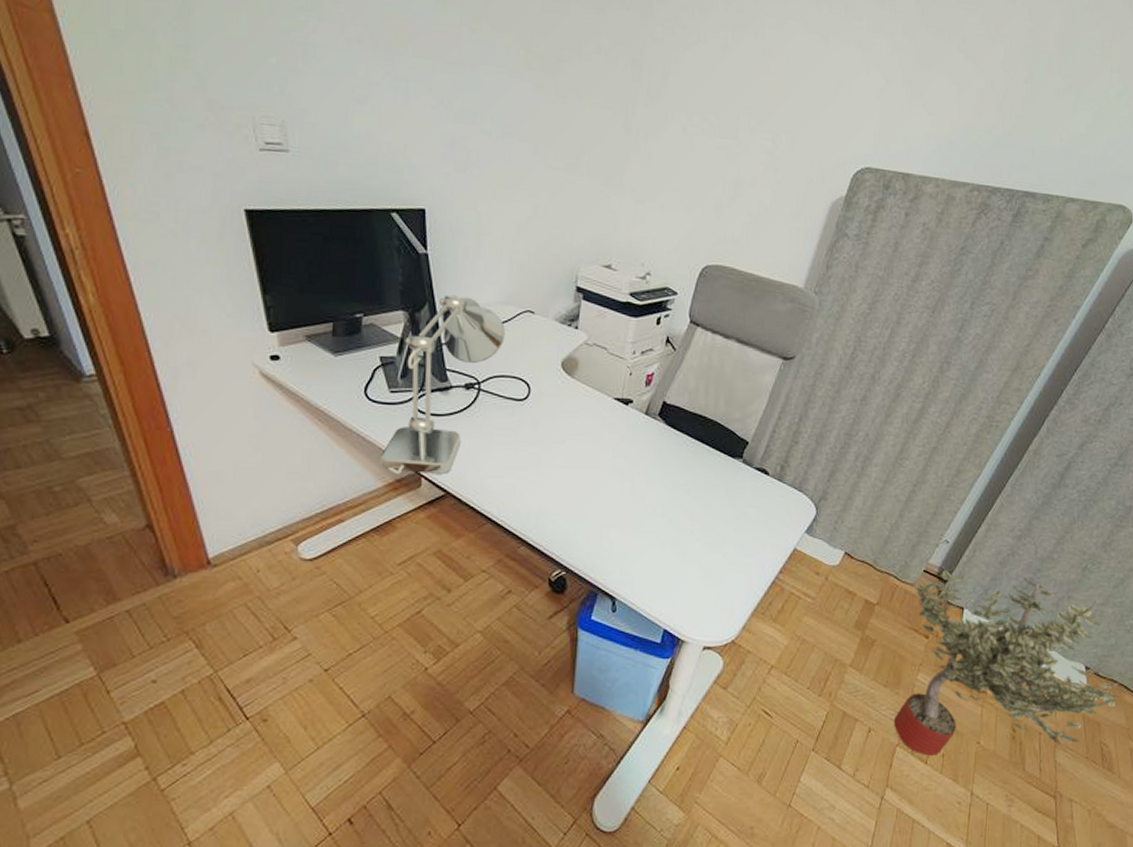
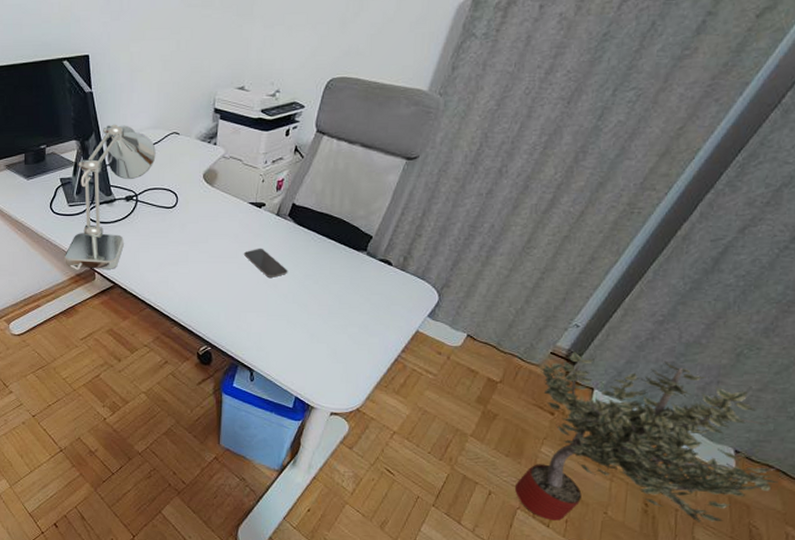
smartphone: none [608,451,658,487] -> present [244,248,288,278]

